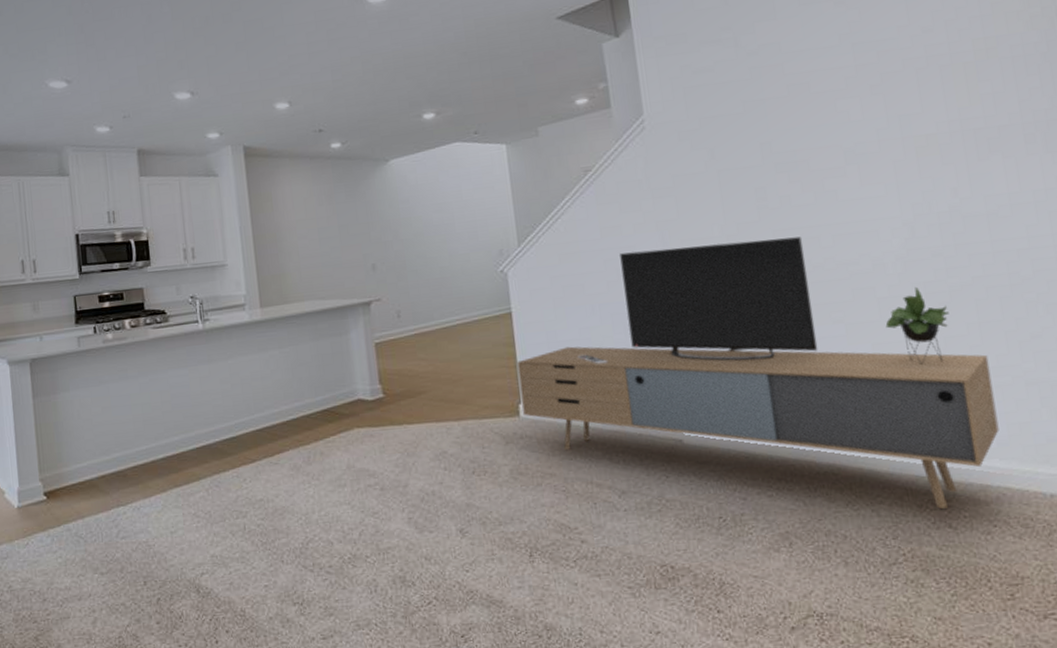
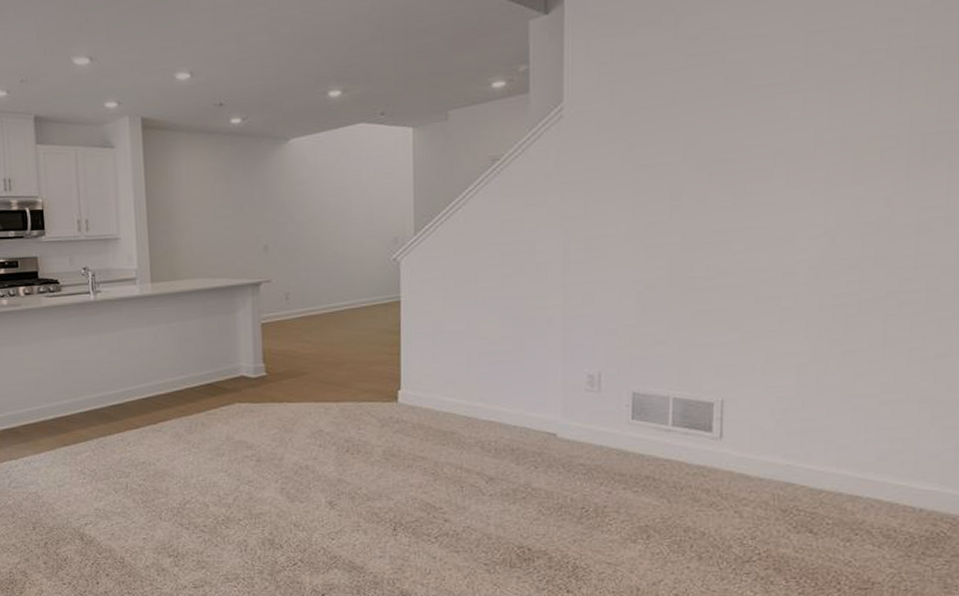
media console: present [517,237,999,509] -> none [401,240,886,515]

